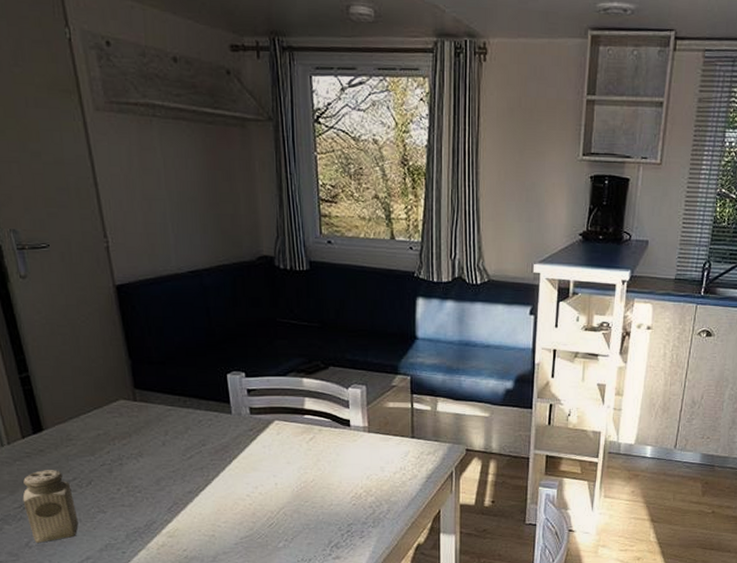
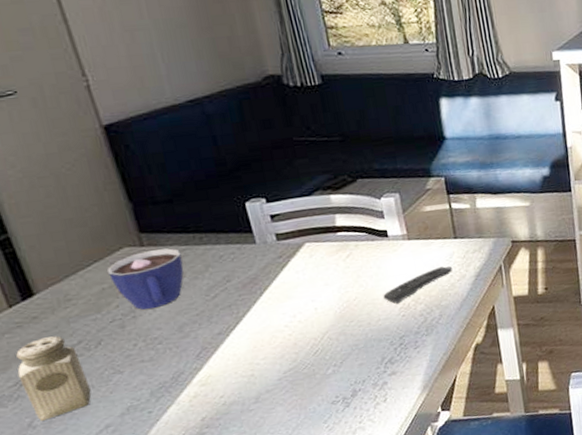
cup: none [104,406,167,460] -> present [107,248,184,310]
remote control: none [338,463,406,493] -> present [383,266,453,305]

